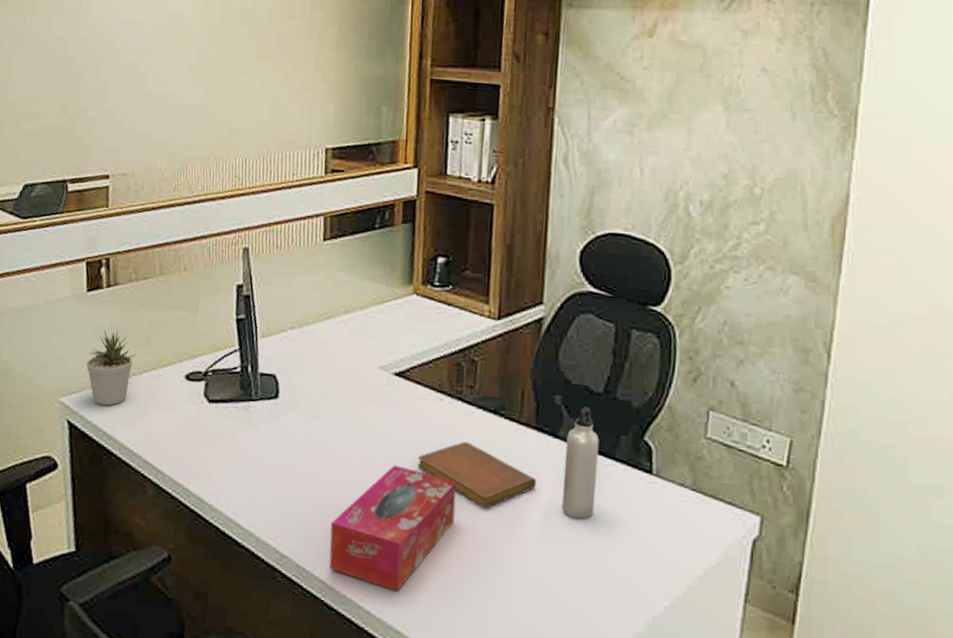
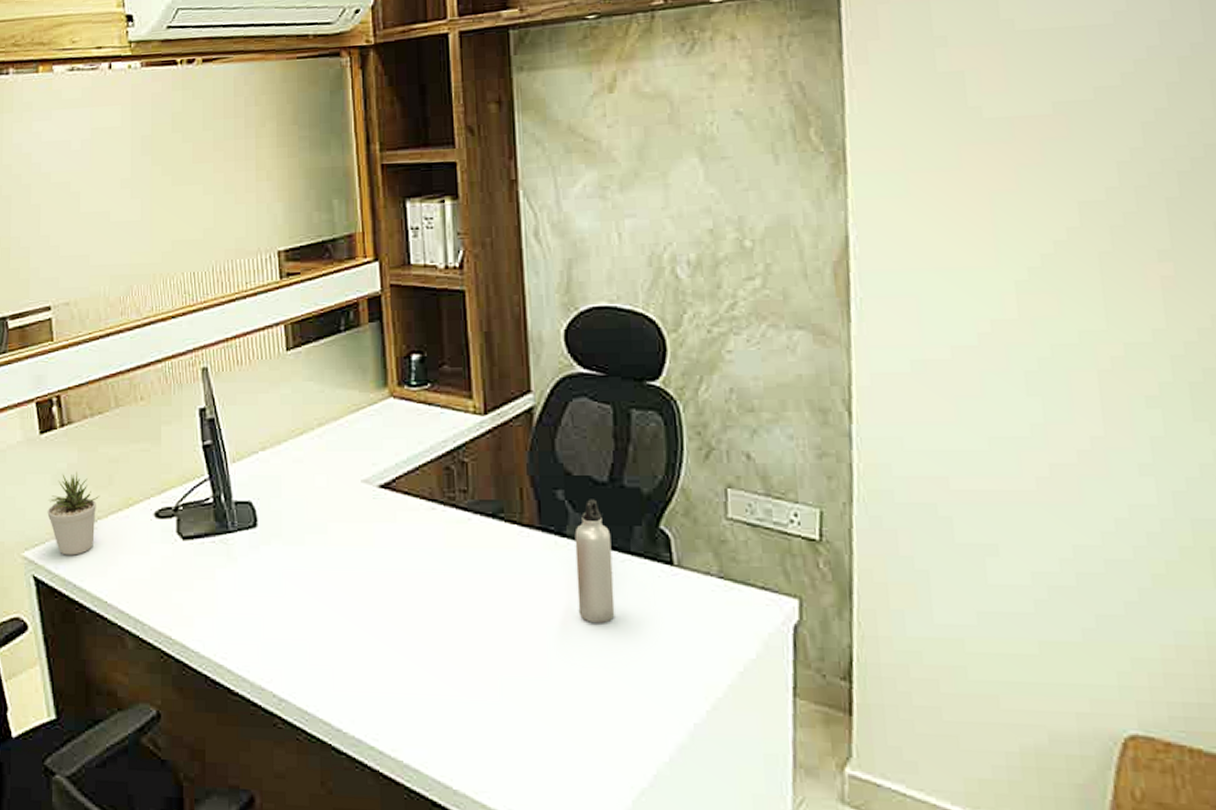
tissue box: present [329,465,456,592] -> none [330,586,463,726]
notebook: present [417,441,536,508] -> none [416,552,548,623]

